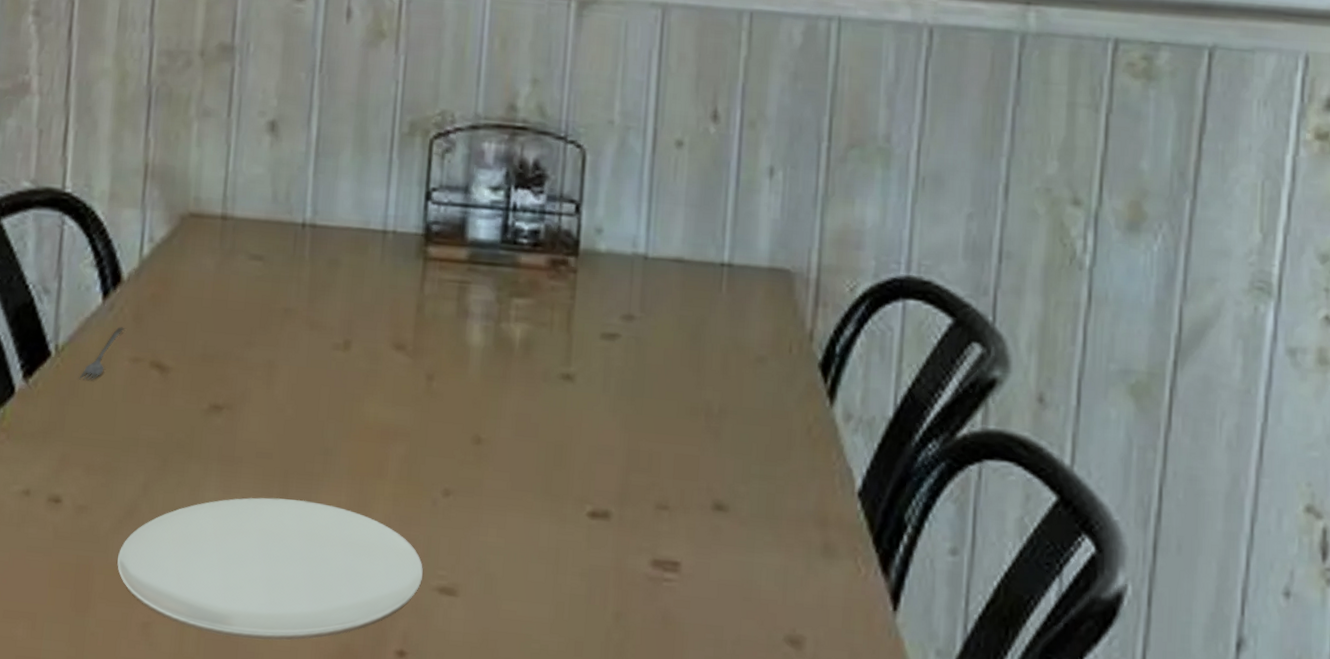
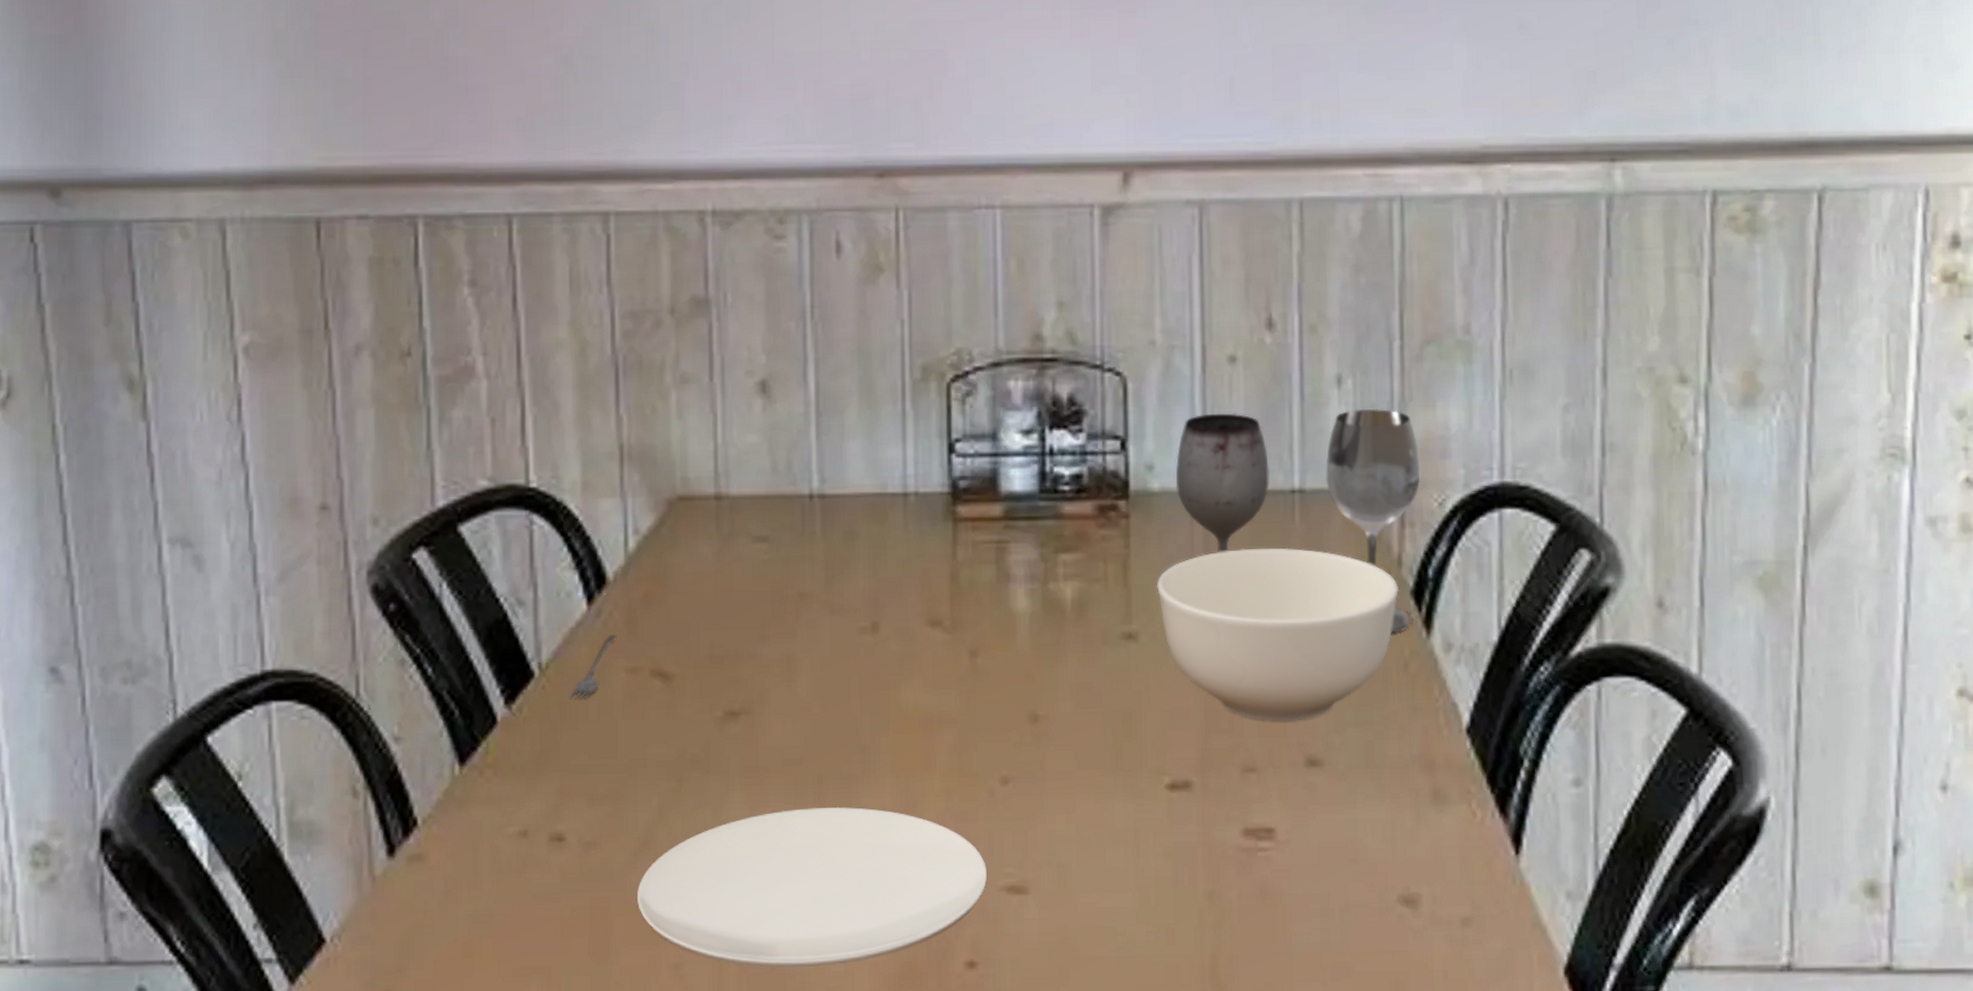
bowl: none [595,310,809,468] -> present [1156,548,1400,721]
wineglass: none [620,189,836,399] -> present [1175,408,1420,633]

